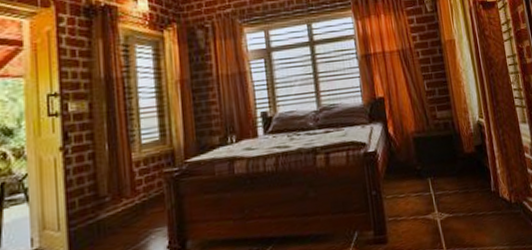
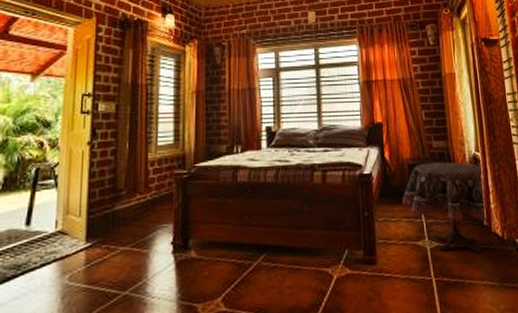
side table: none [409,130,495,222] -> present [402,162,488,253]

